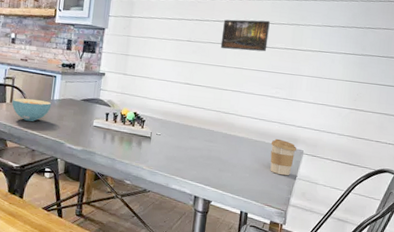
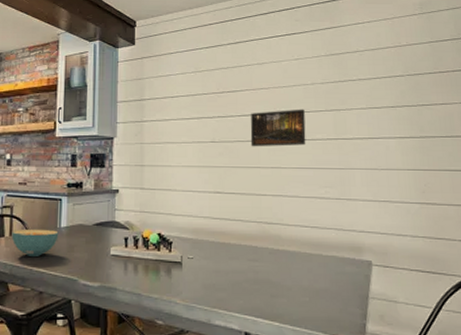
coffee cup: present [270,138,297,176] -> none [330,249,364,296]

